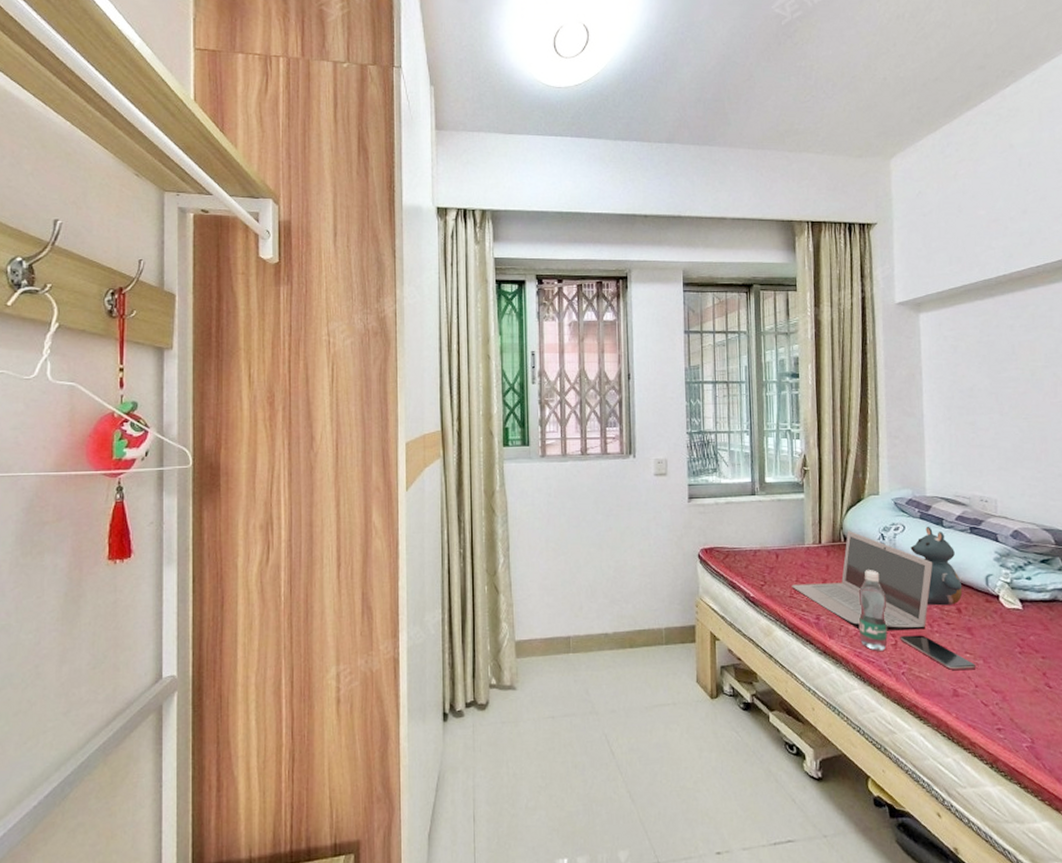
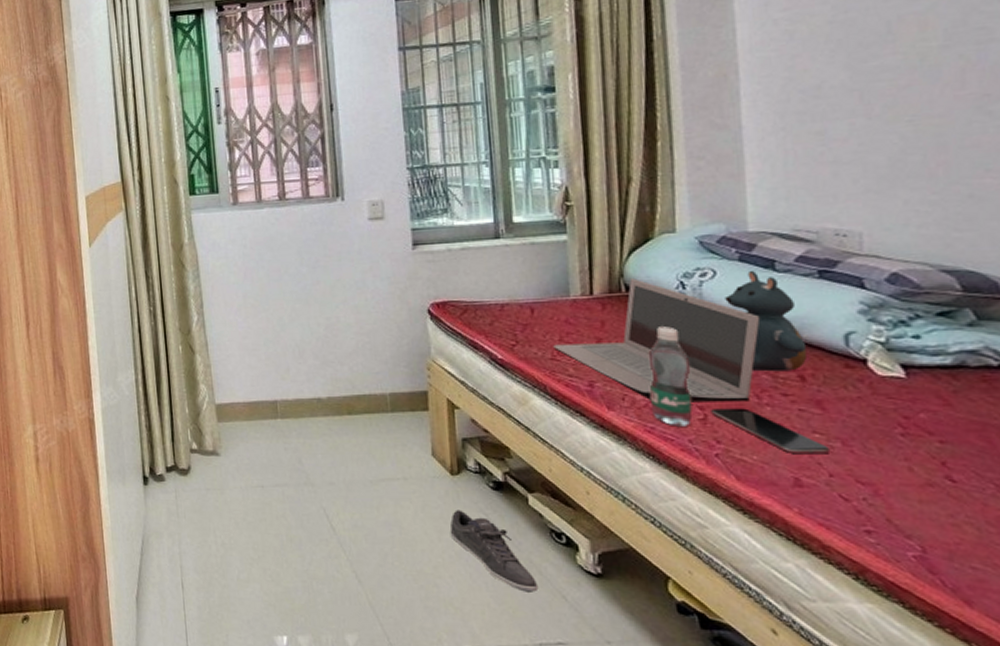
shoe: none [708,729,775,799] -> present [450,510,539,592]

